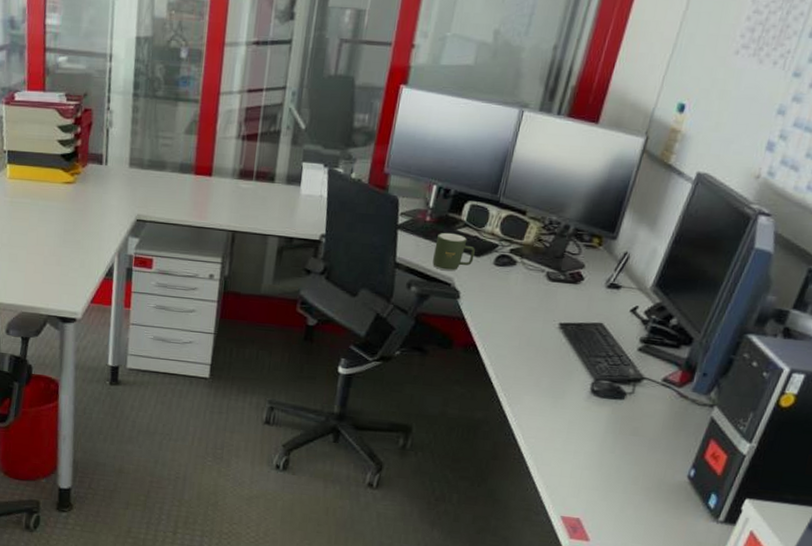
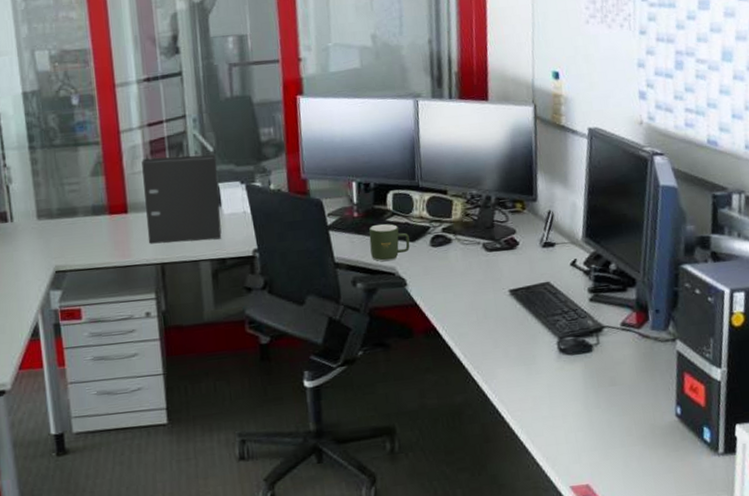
binder: none [225,125,306,218] -> present [141,154,222,244]

